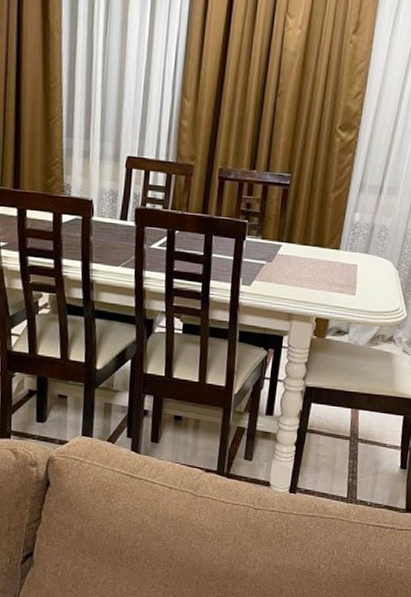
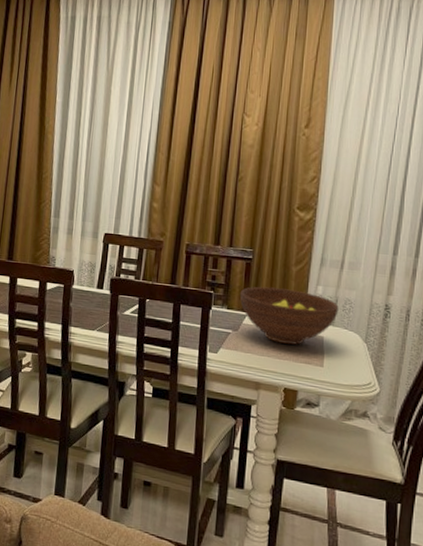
fruit bowl: none [275,214,375,274] -> present [239,286,339,345]

